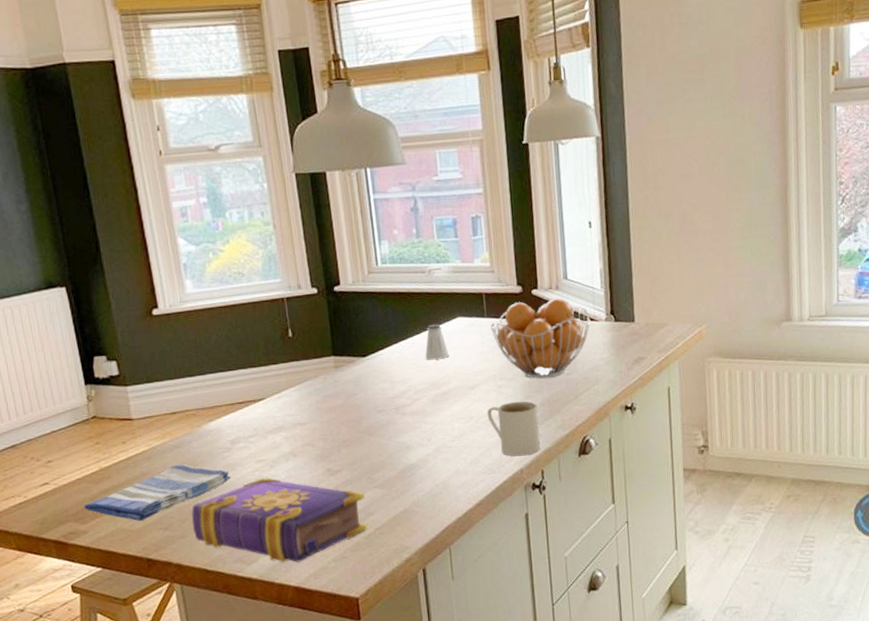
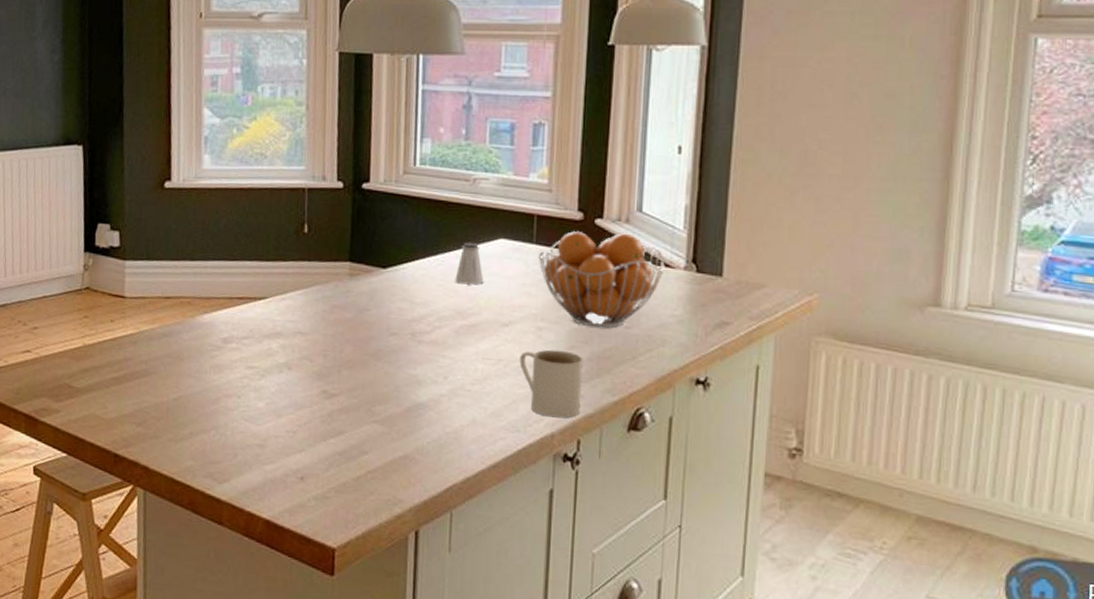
dish towel: present [83,464,232,521] -> none [60,354,217,410]
book: present [191,477,368,563] -> none [167,386,361,492]

